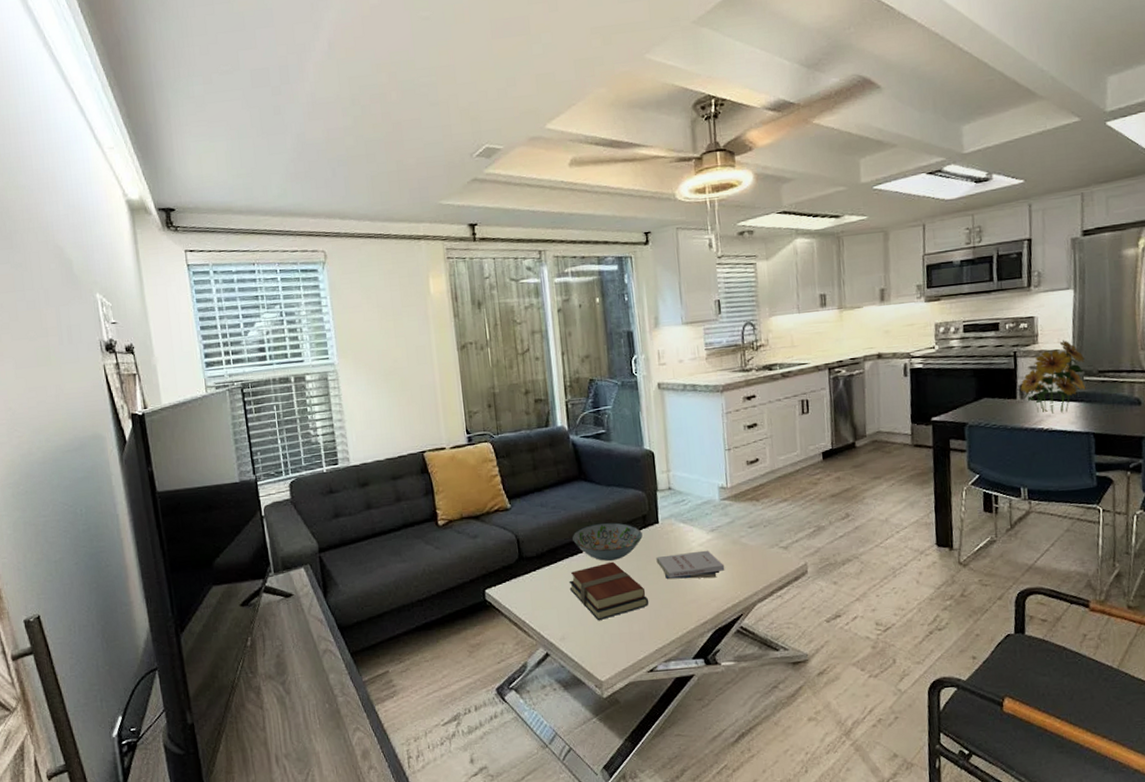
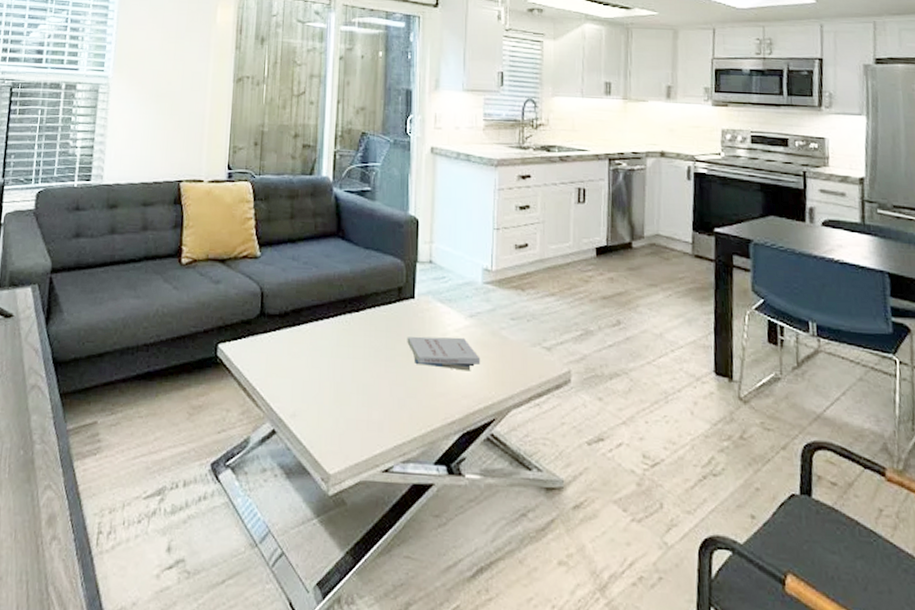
books: present [569,561,649,620] -> none [309,334,394,400]
decorative bowl: present [571,522,643,561] -> none [319,288,395,333]
flower bouquet: present [1020,340,1086,414] -> none [810,167,880,245]

